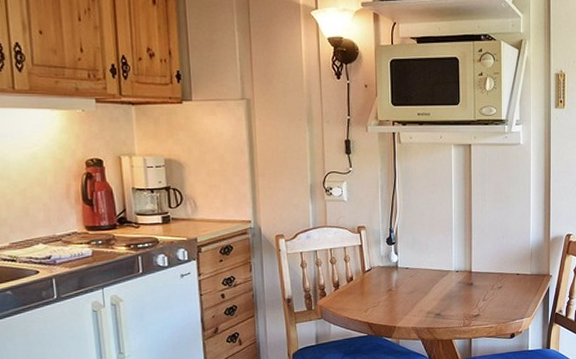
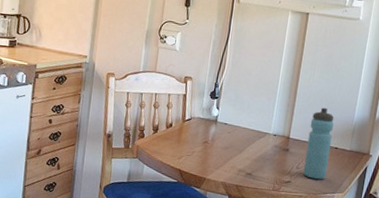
water bottle: none [489,236,512,308] -> present [303,107,334,180]

